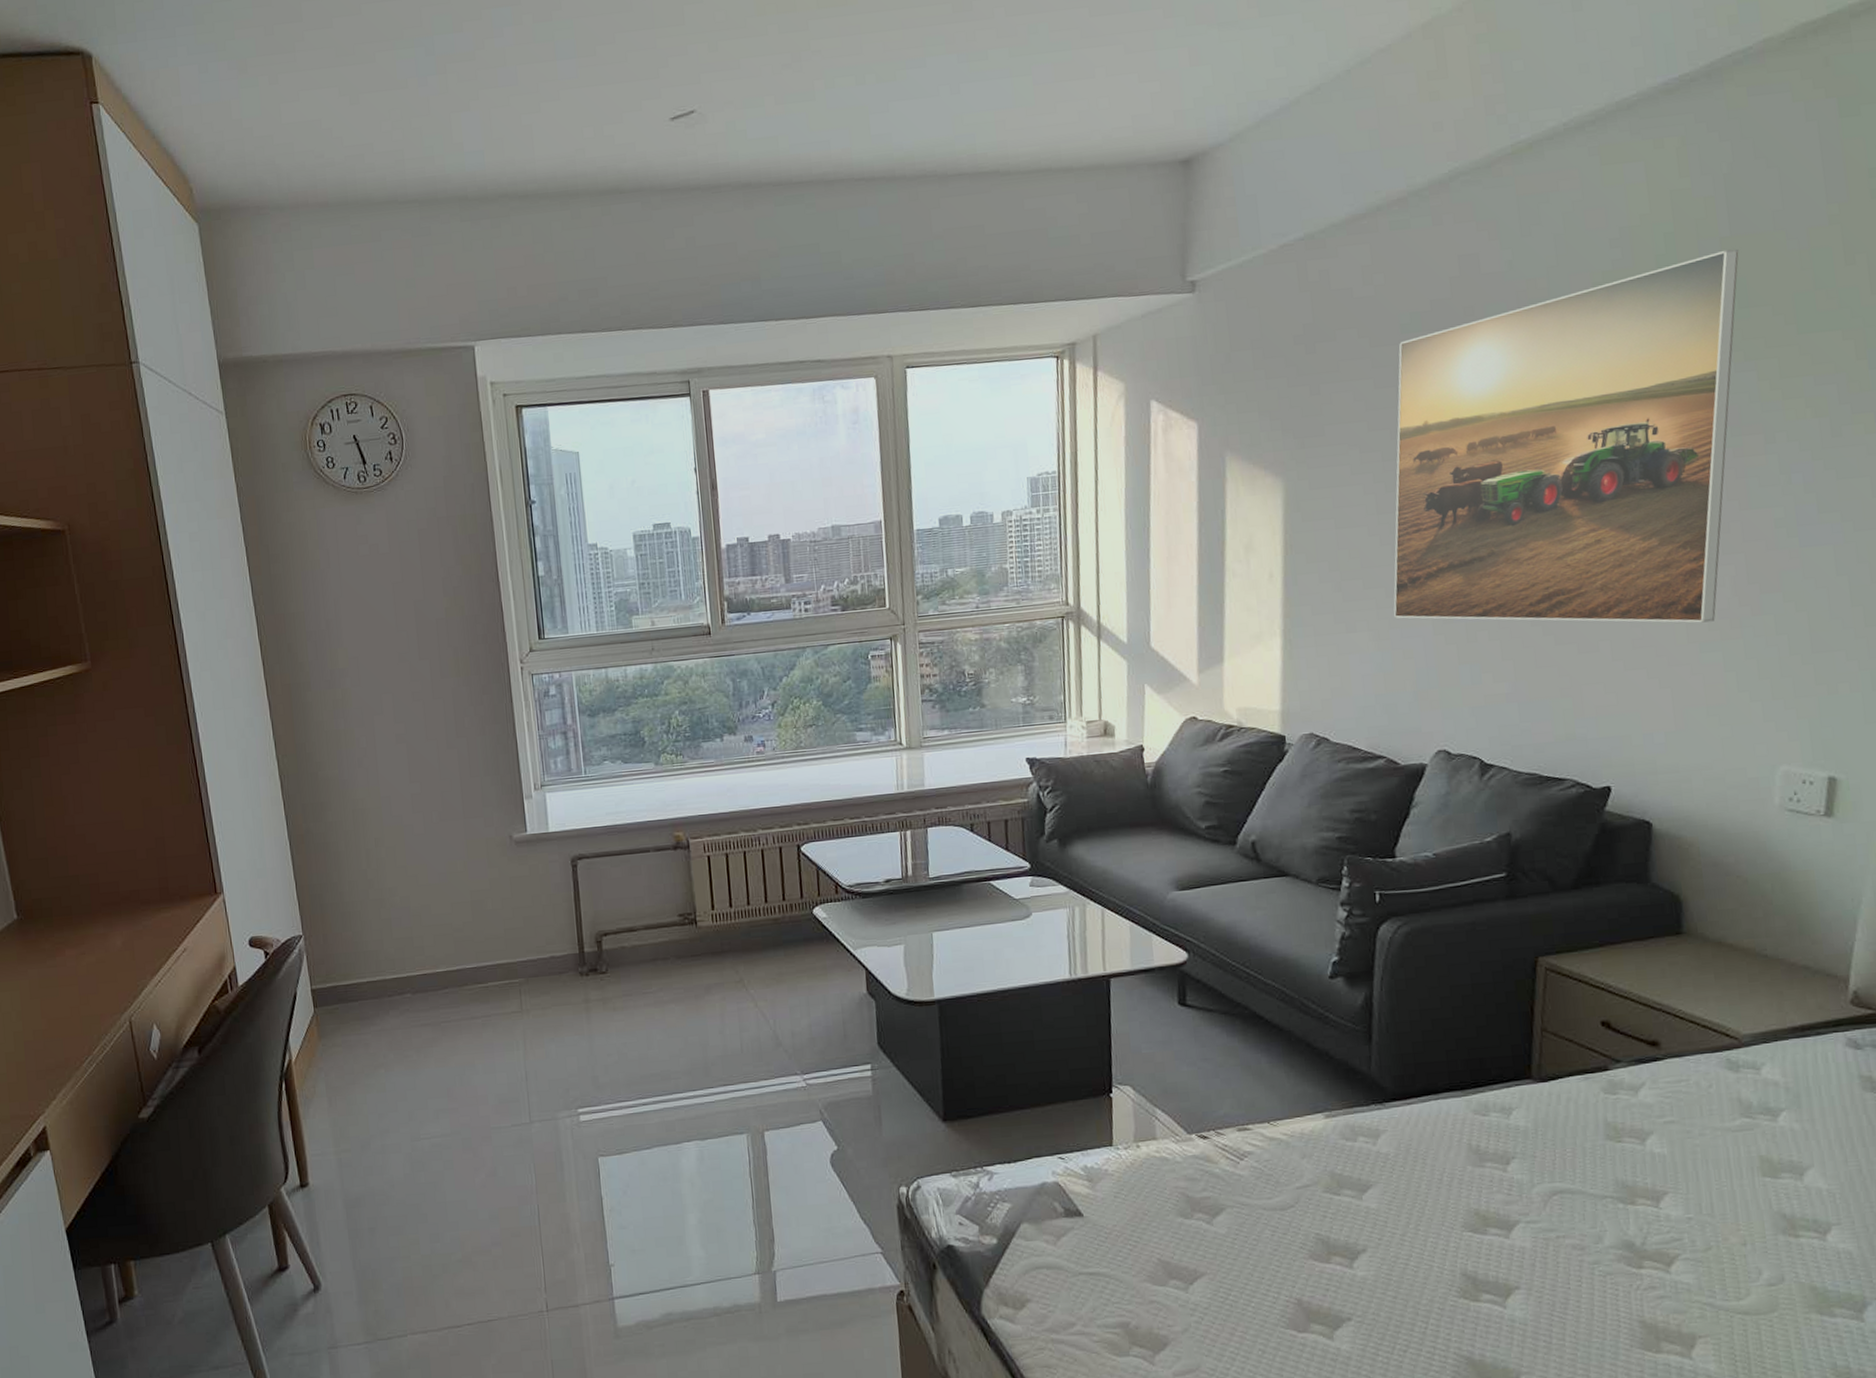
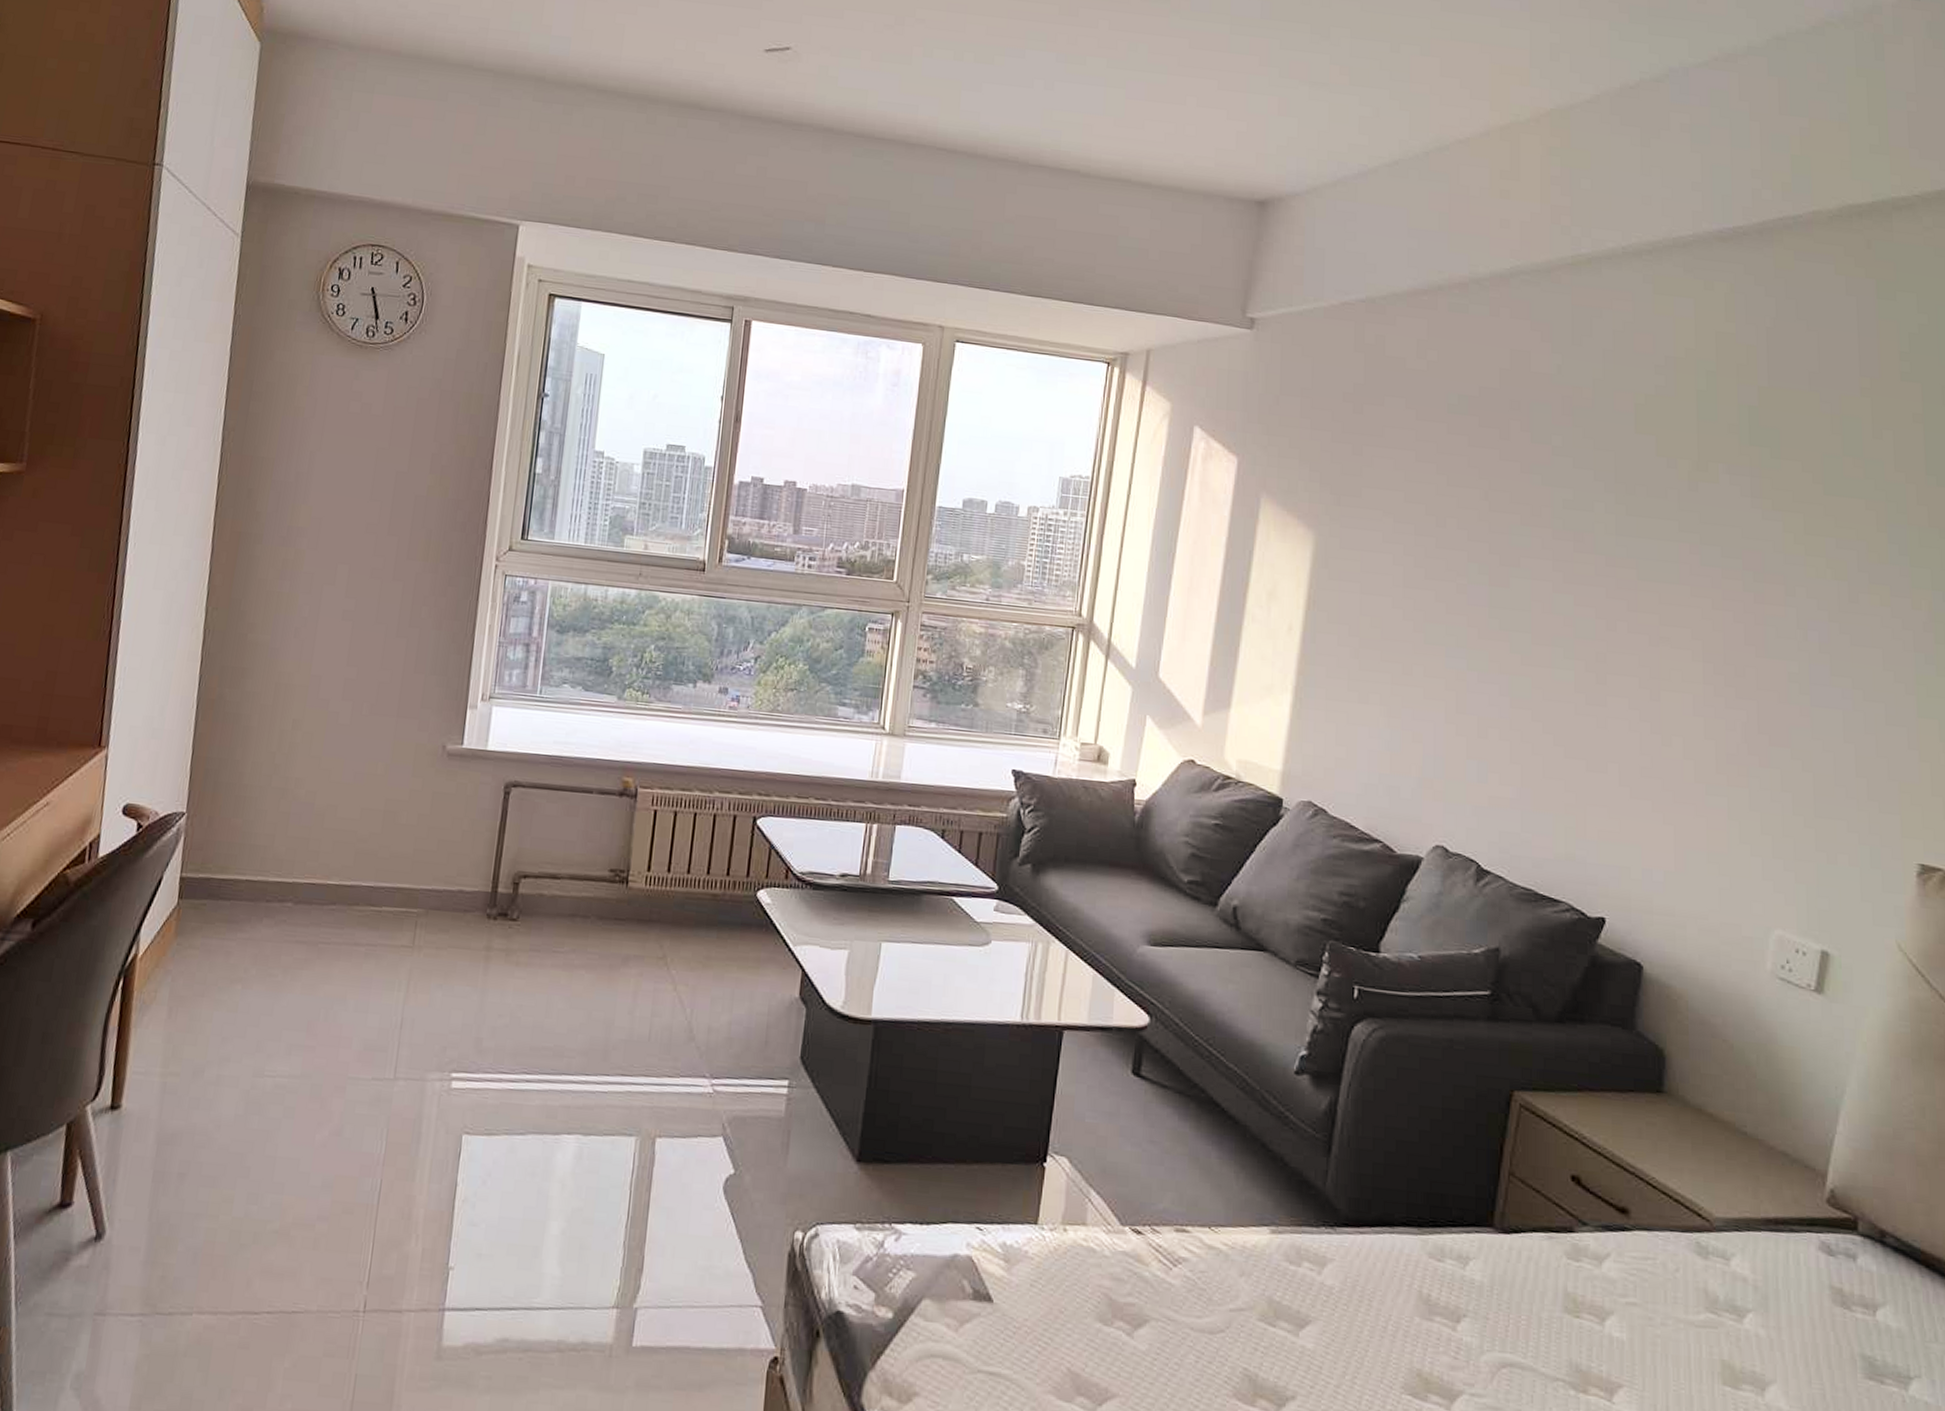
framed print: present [1393,249,1739,623] -> none [1407,399,1775,765]

